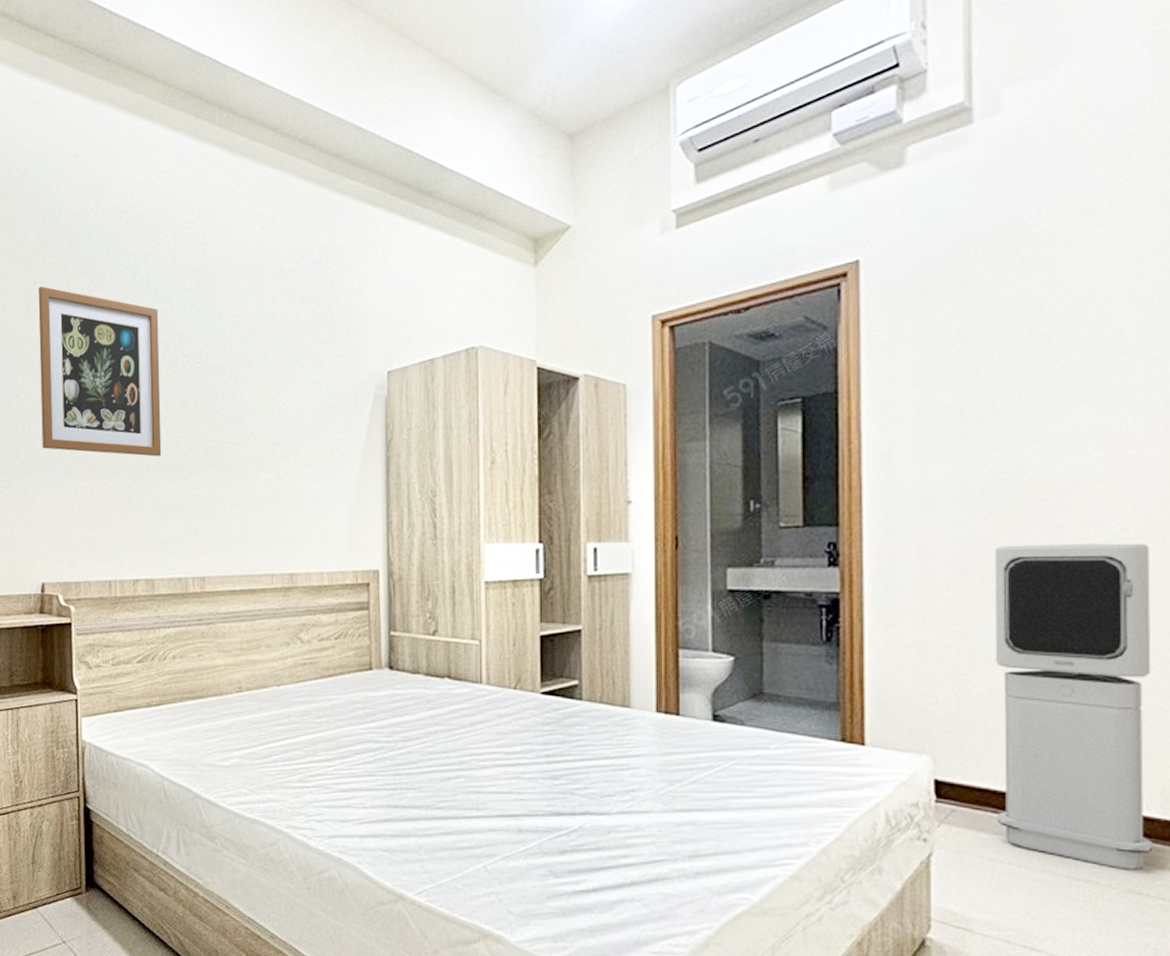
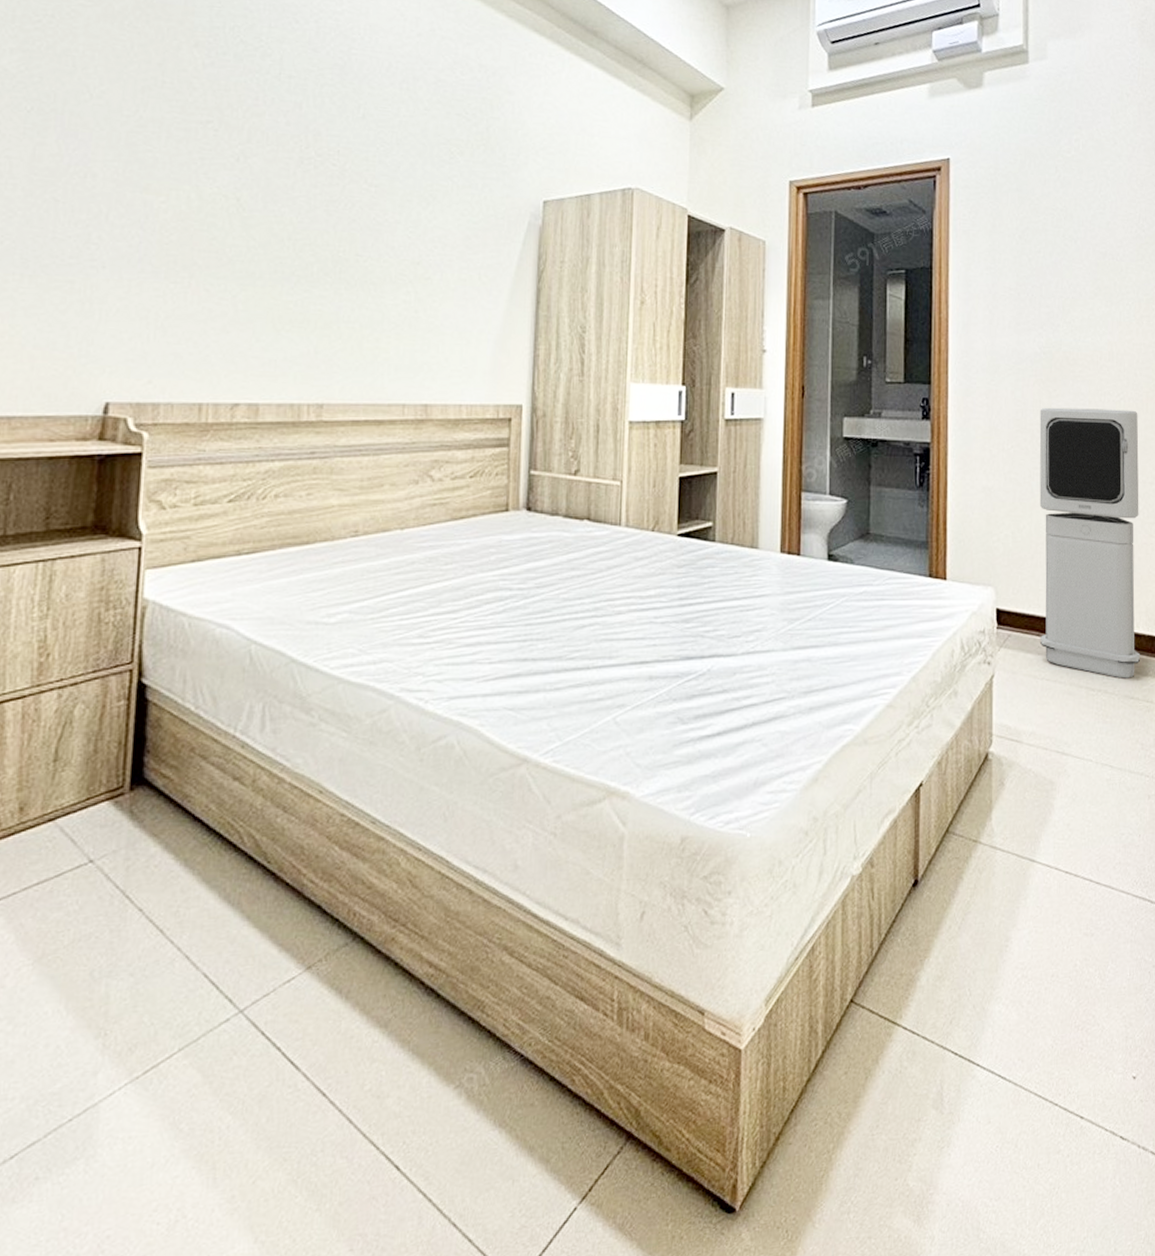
wall art: present [38,286,162,457] -> none [123,51,291,264]

